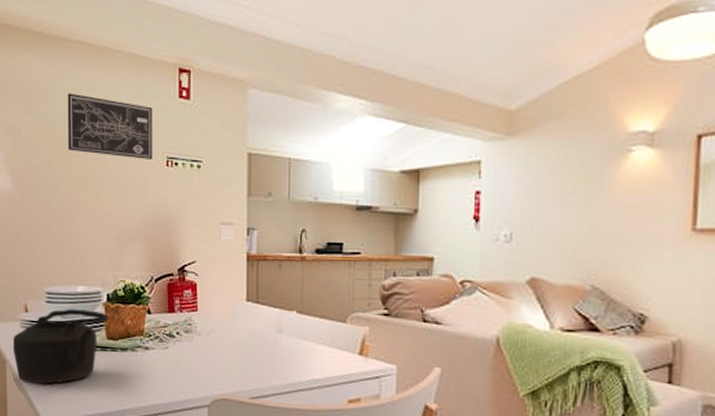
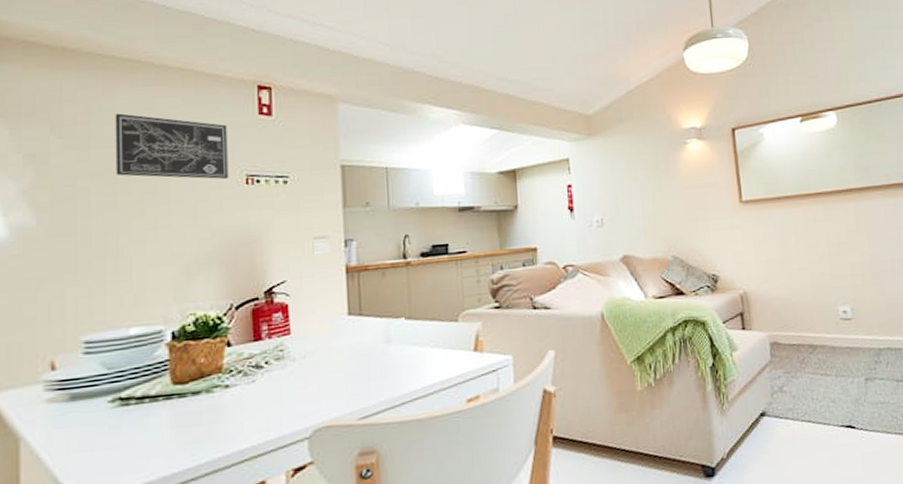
teapot: present [12,309,109,384] -> none [31,354,175,460]

